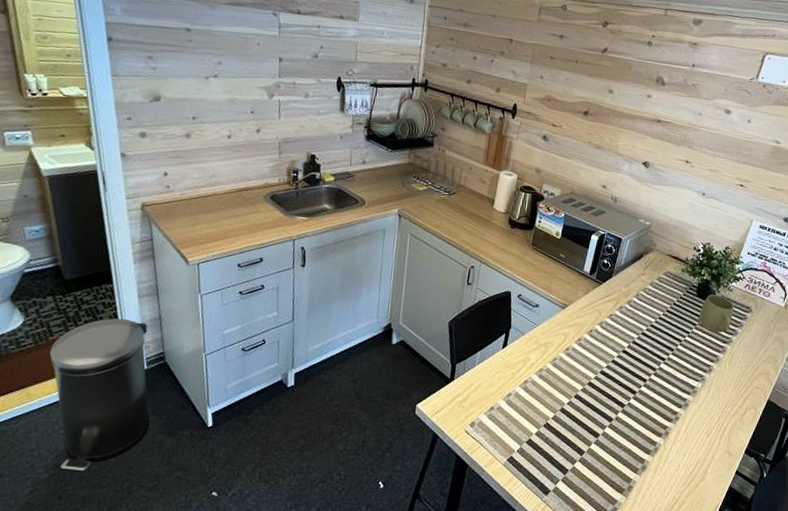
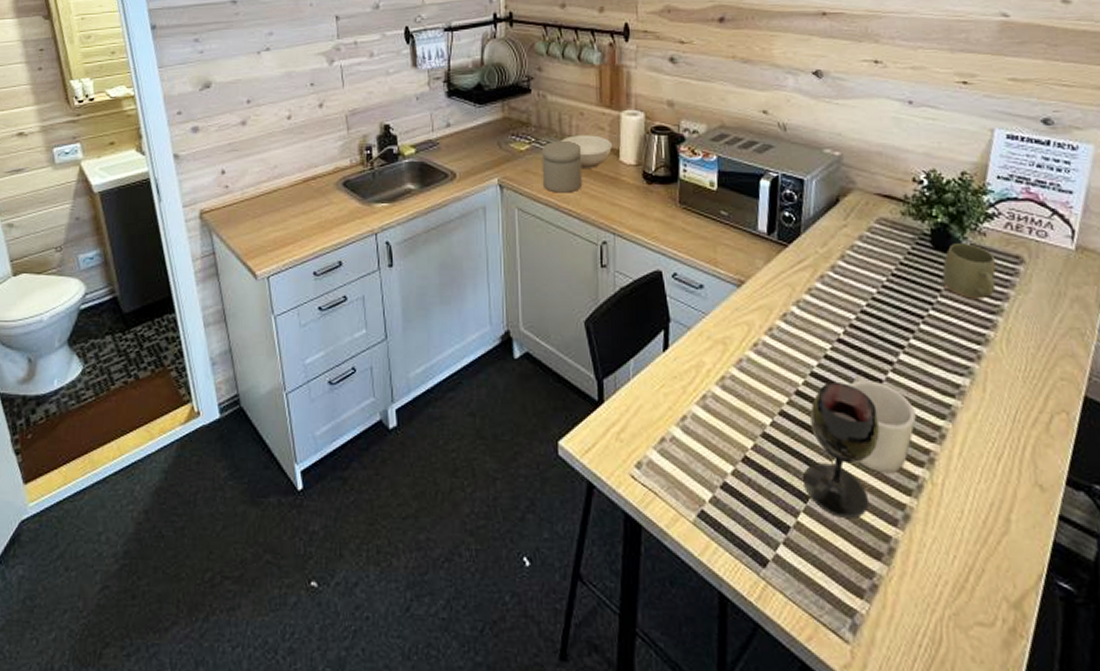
pedal bin: present [50,318,150,472] -> none [113,355,229,561]
jar: none [432,186,466,227] -> present [541,140,583,193]
bowl: none [451,184,490,211] -> present [560,135,612,168]
wine glass: none [582,379,640,467] -> present [803,383,880,520]
mug: none [621,375,663,440] -> present [849,375,916,474]

